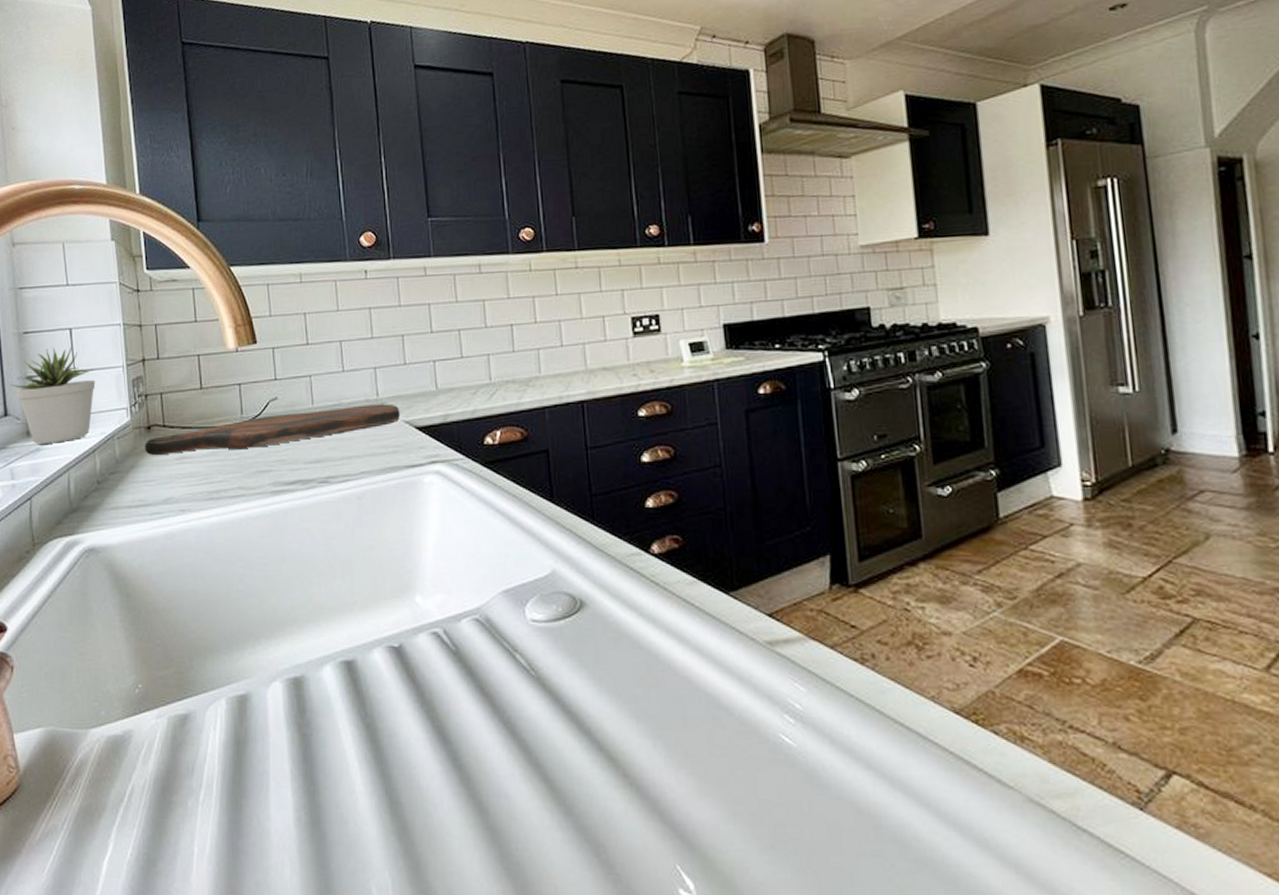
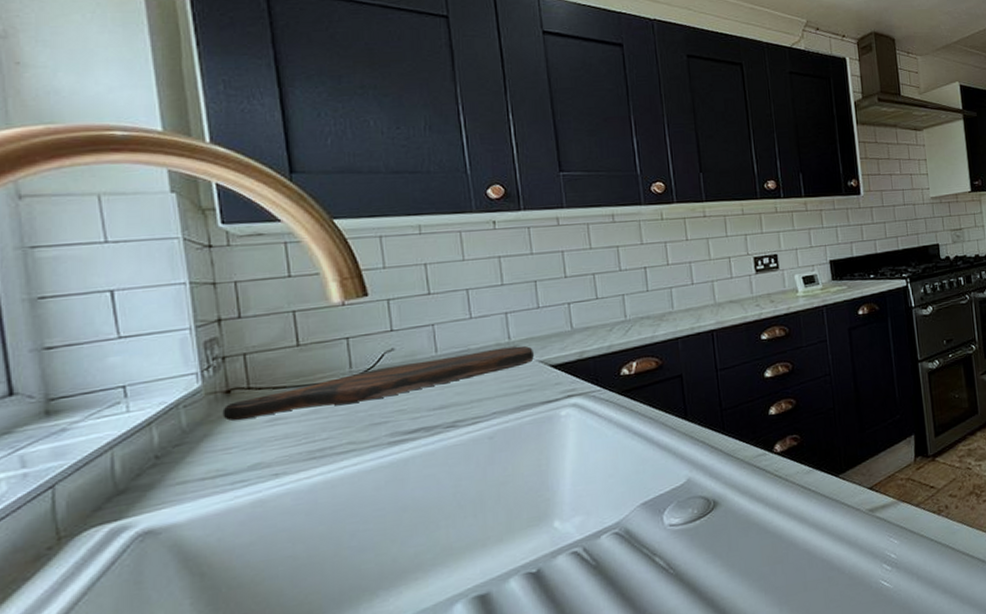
potted plant: present [10,346,96,444] -> none [17,310,151,424]

